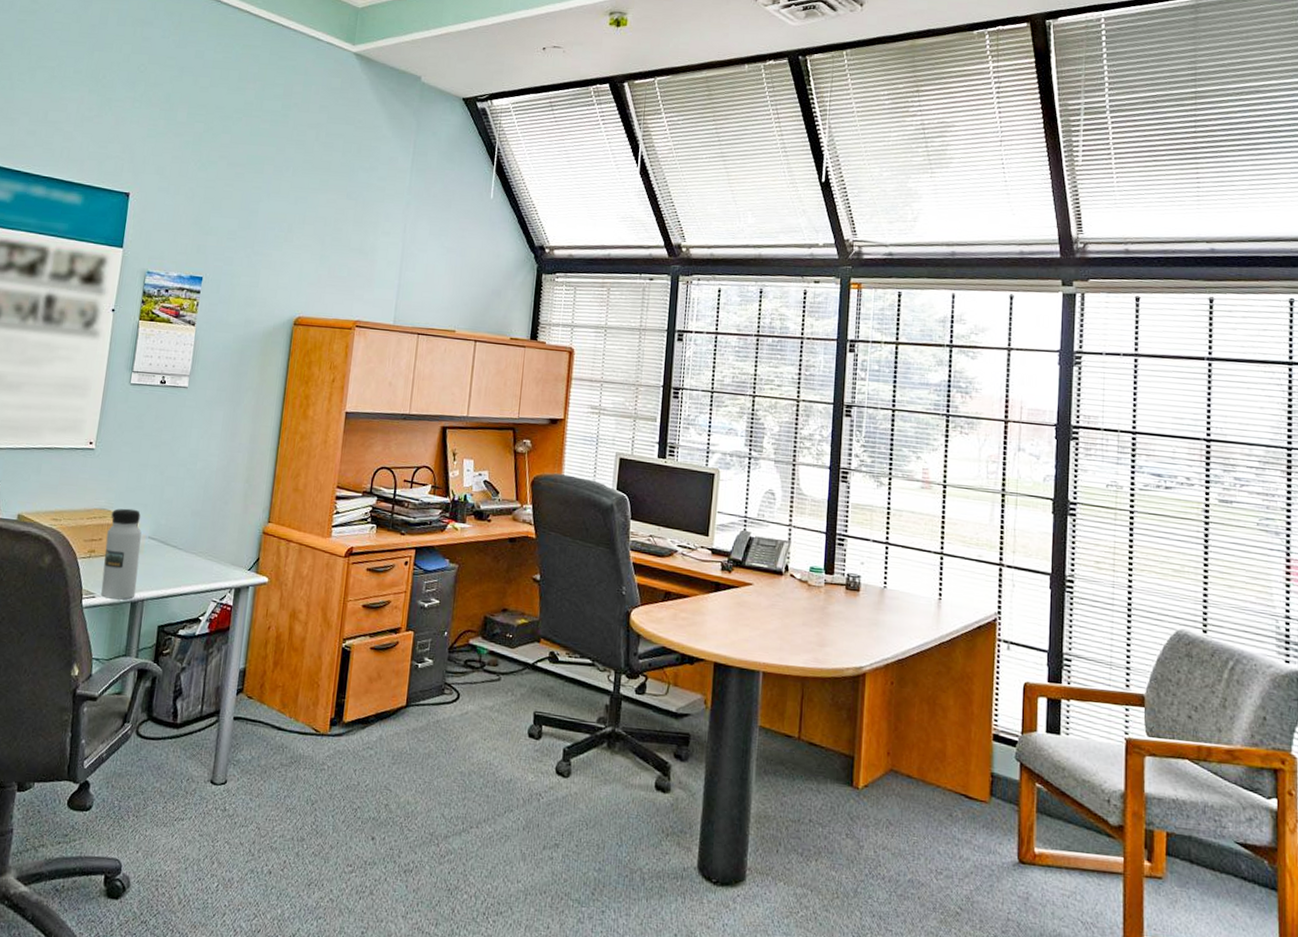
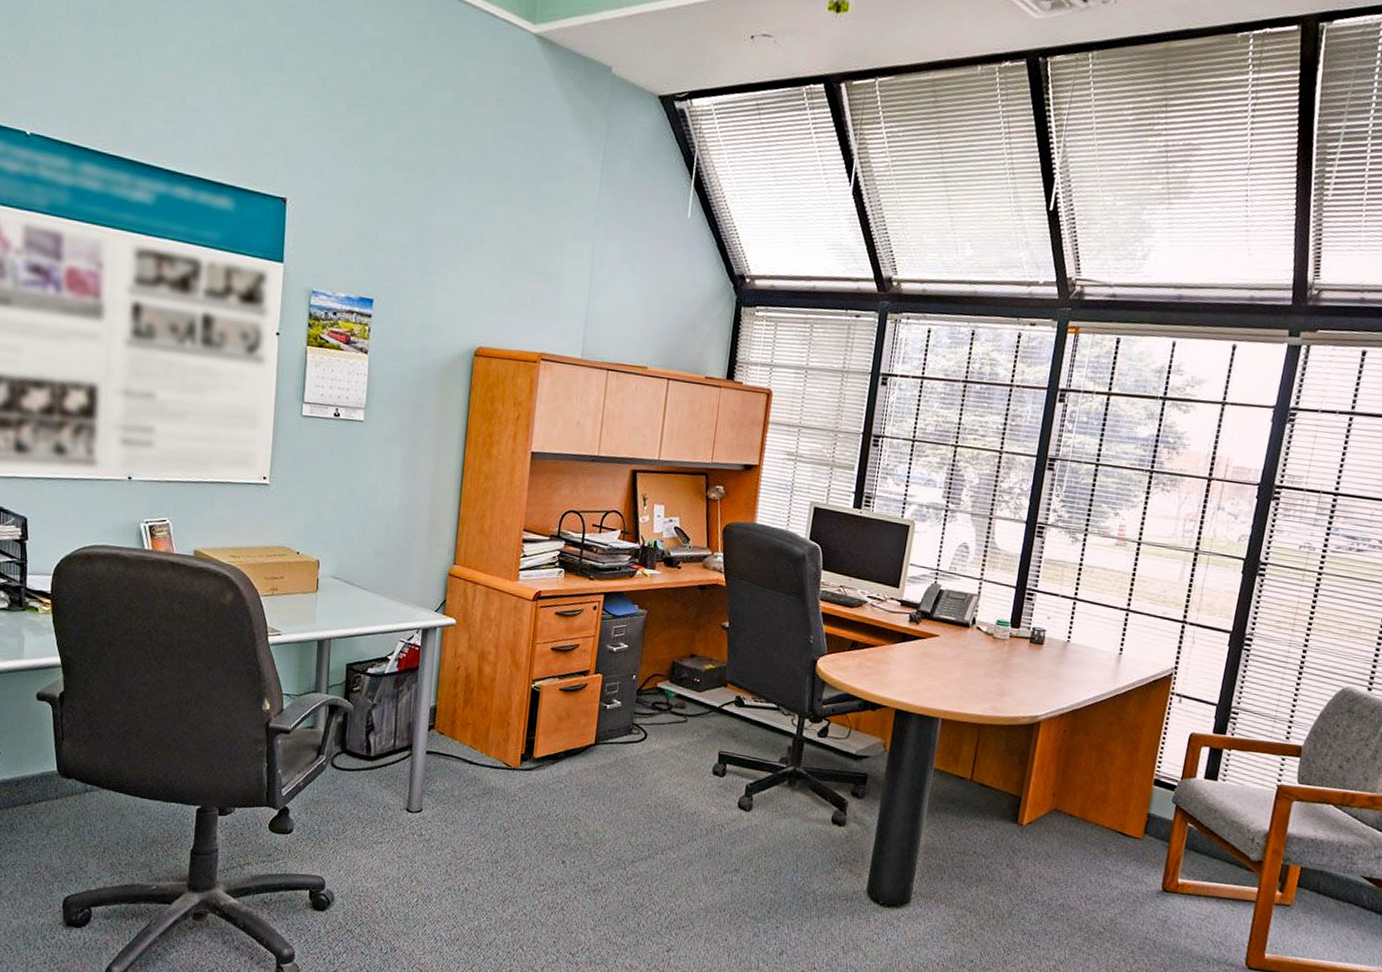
water bottle: present [101,508,142,600] -> none [286,546,324,638]

